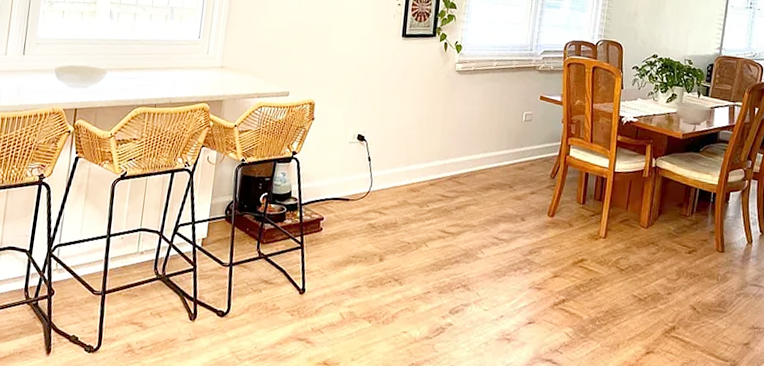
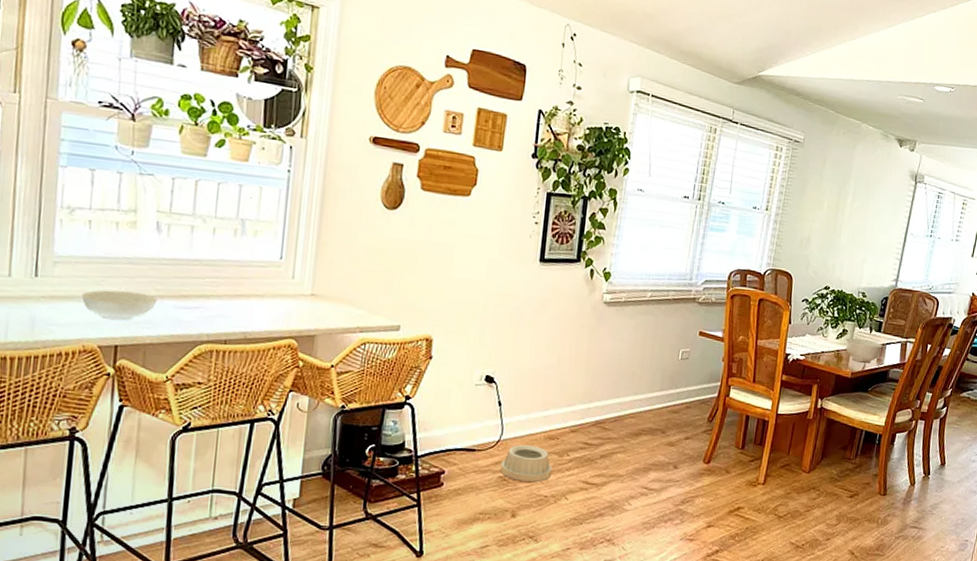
pet bowl: none [369,195,414,230] -> present [499,444,553,483]

